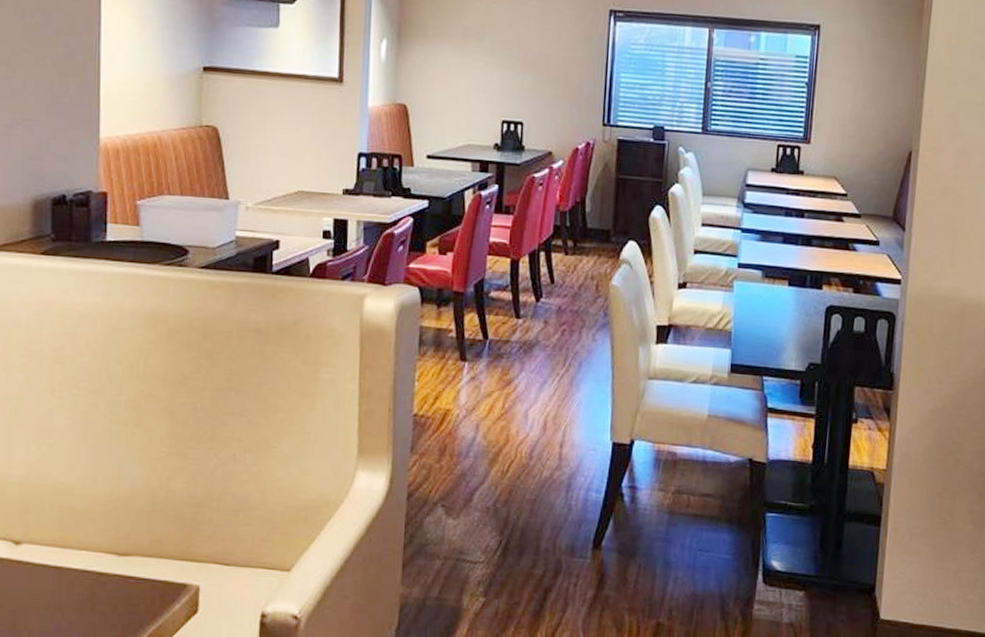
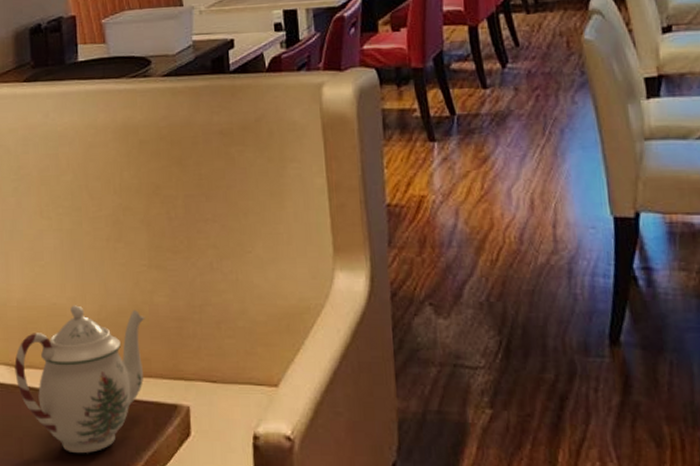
teapot: none [12,485,160,627] -> present [14,305,145,454]

